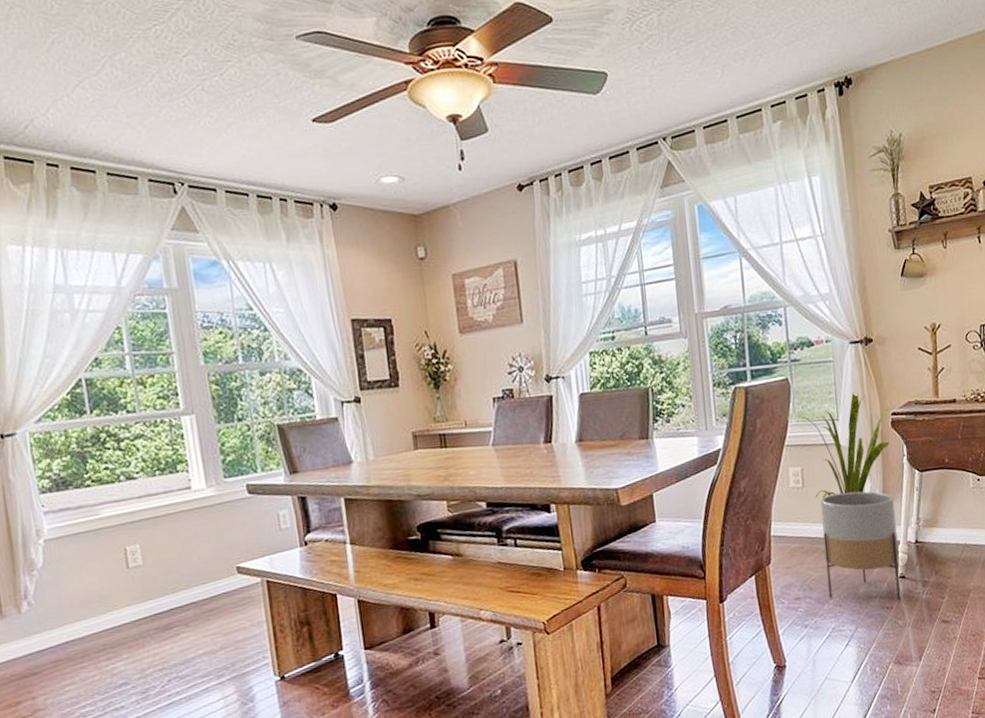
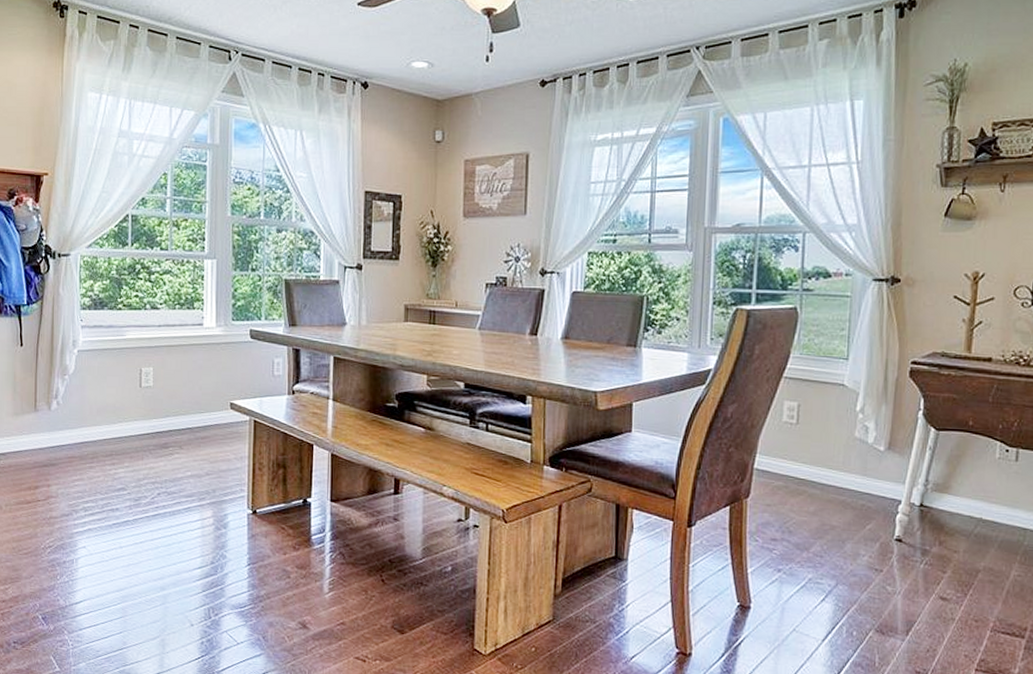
house plant: present [797,393,891,499] -> none [801,333,911,443]
planter: present [820,491,901,601] -> none [810,437,902,565]

